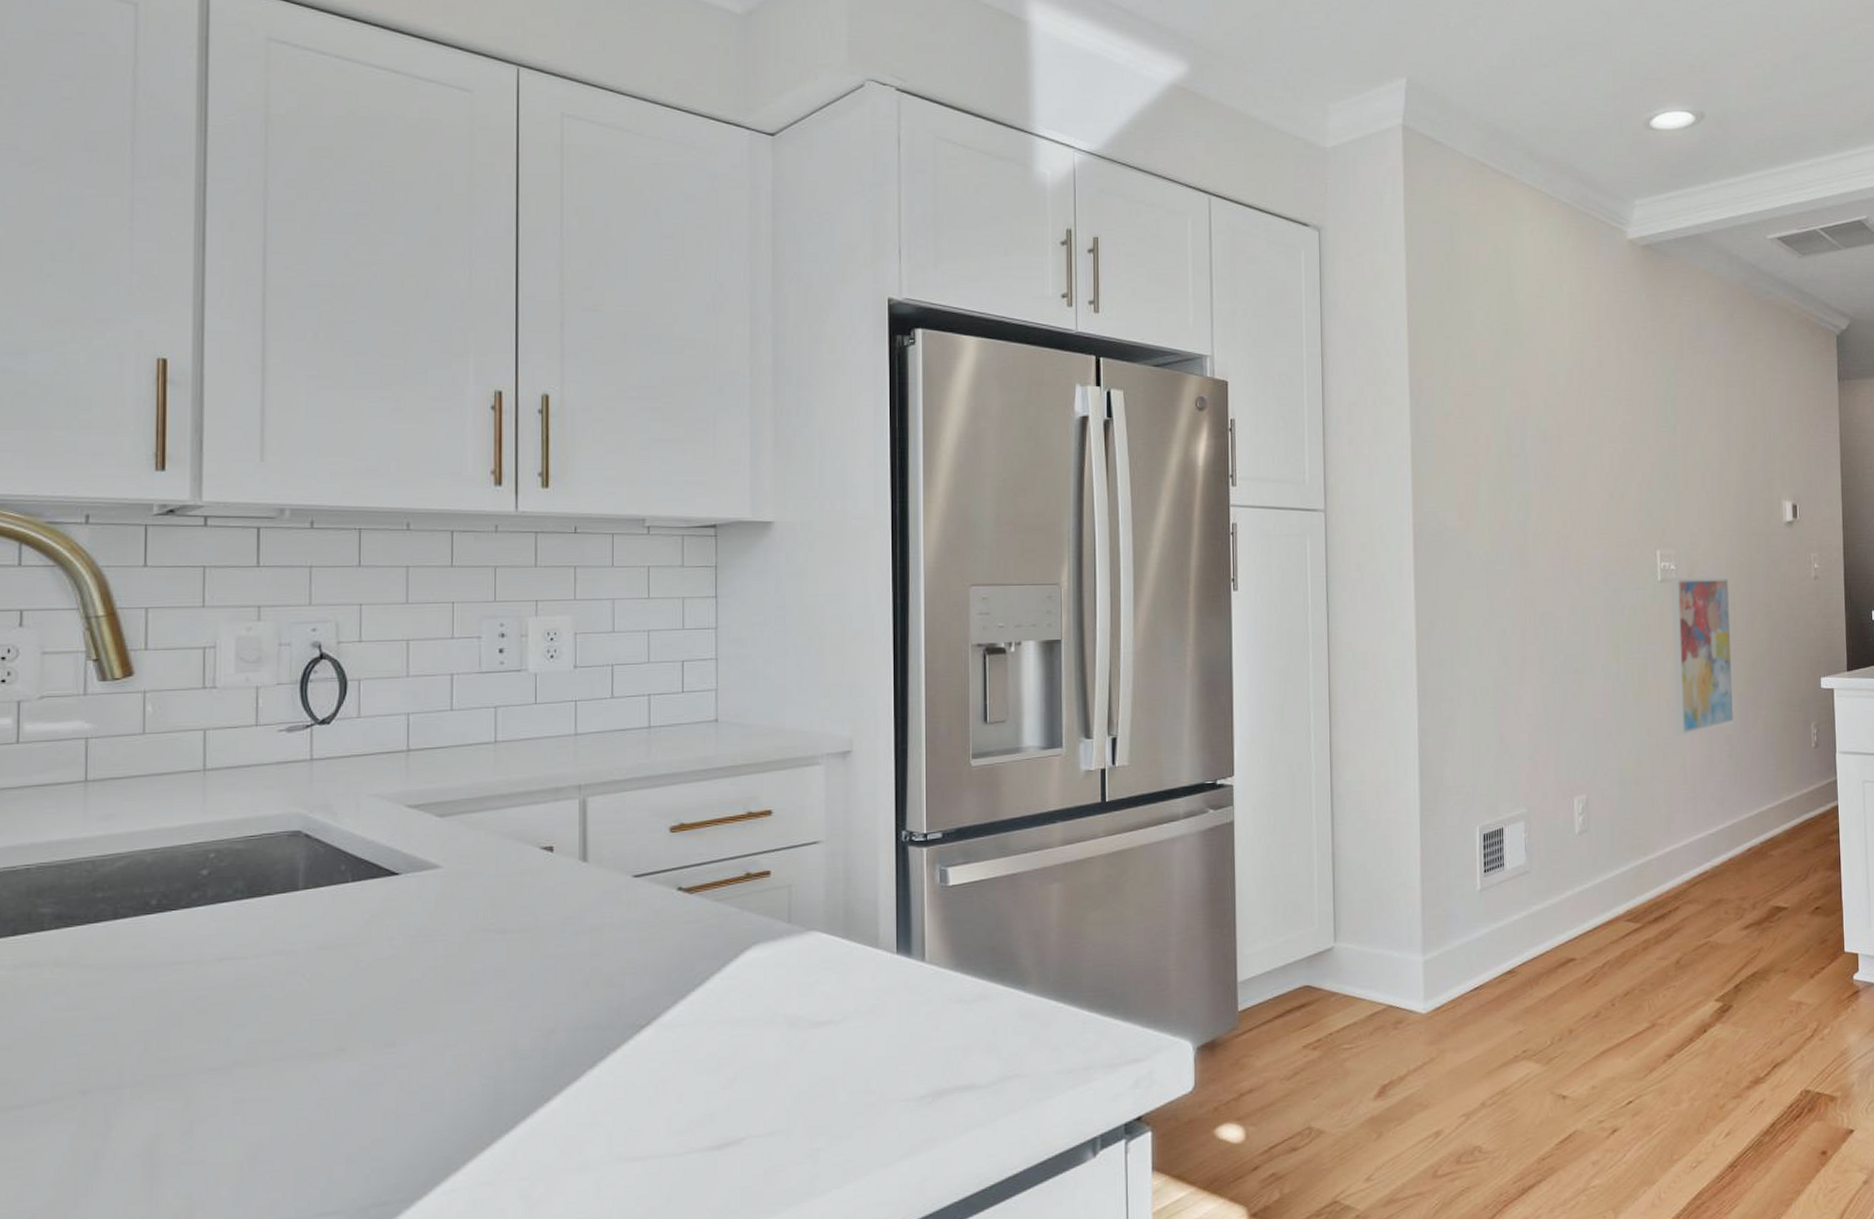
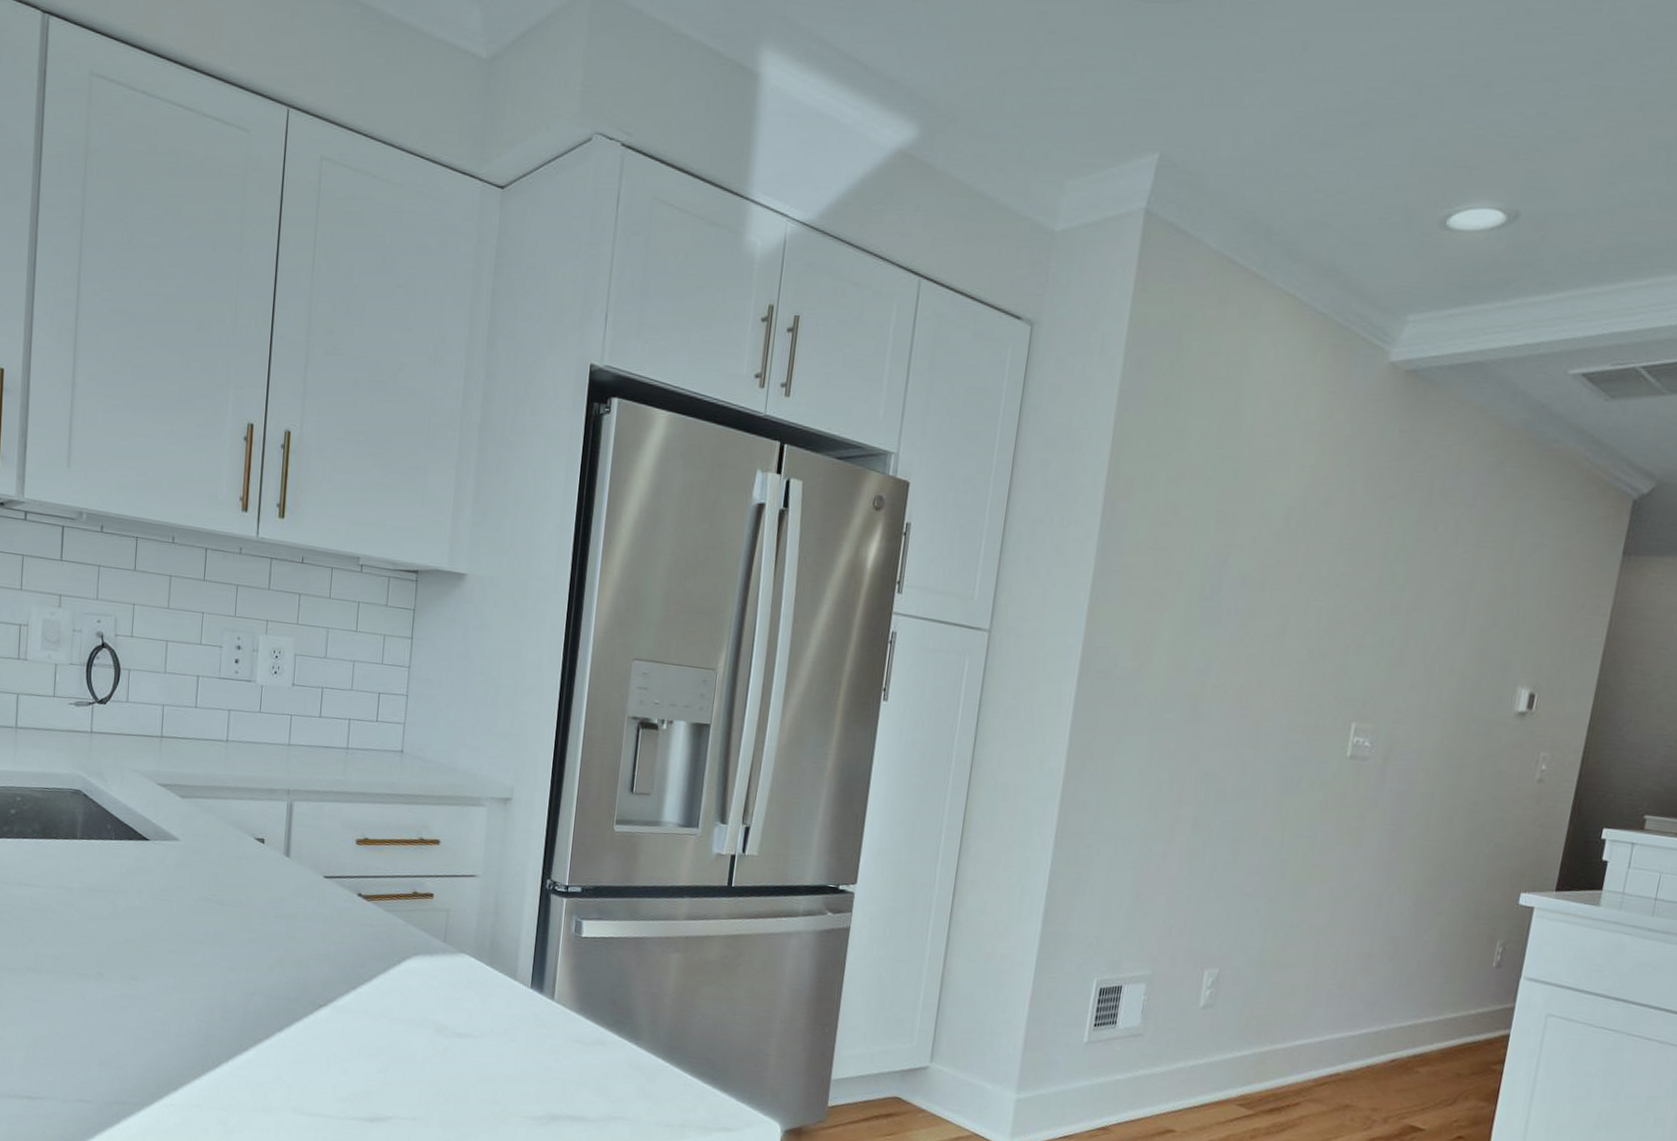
wall art: present [1671,576,1735,736] -> none [1333,755,1432,928]

